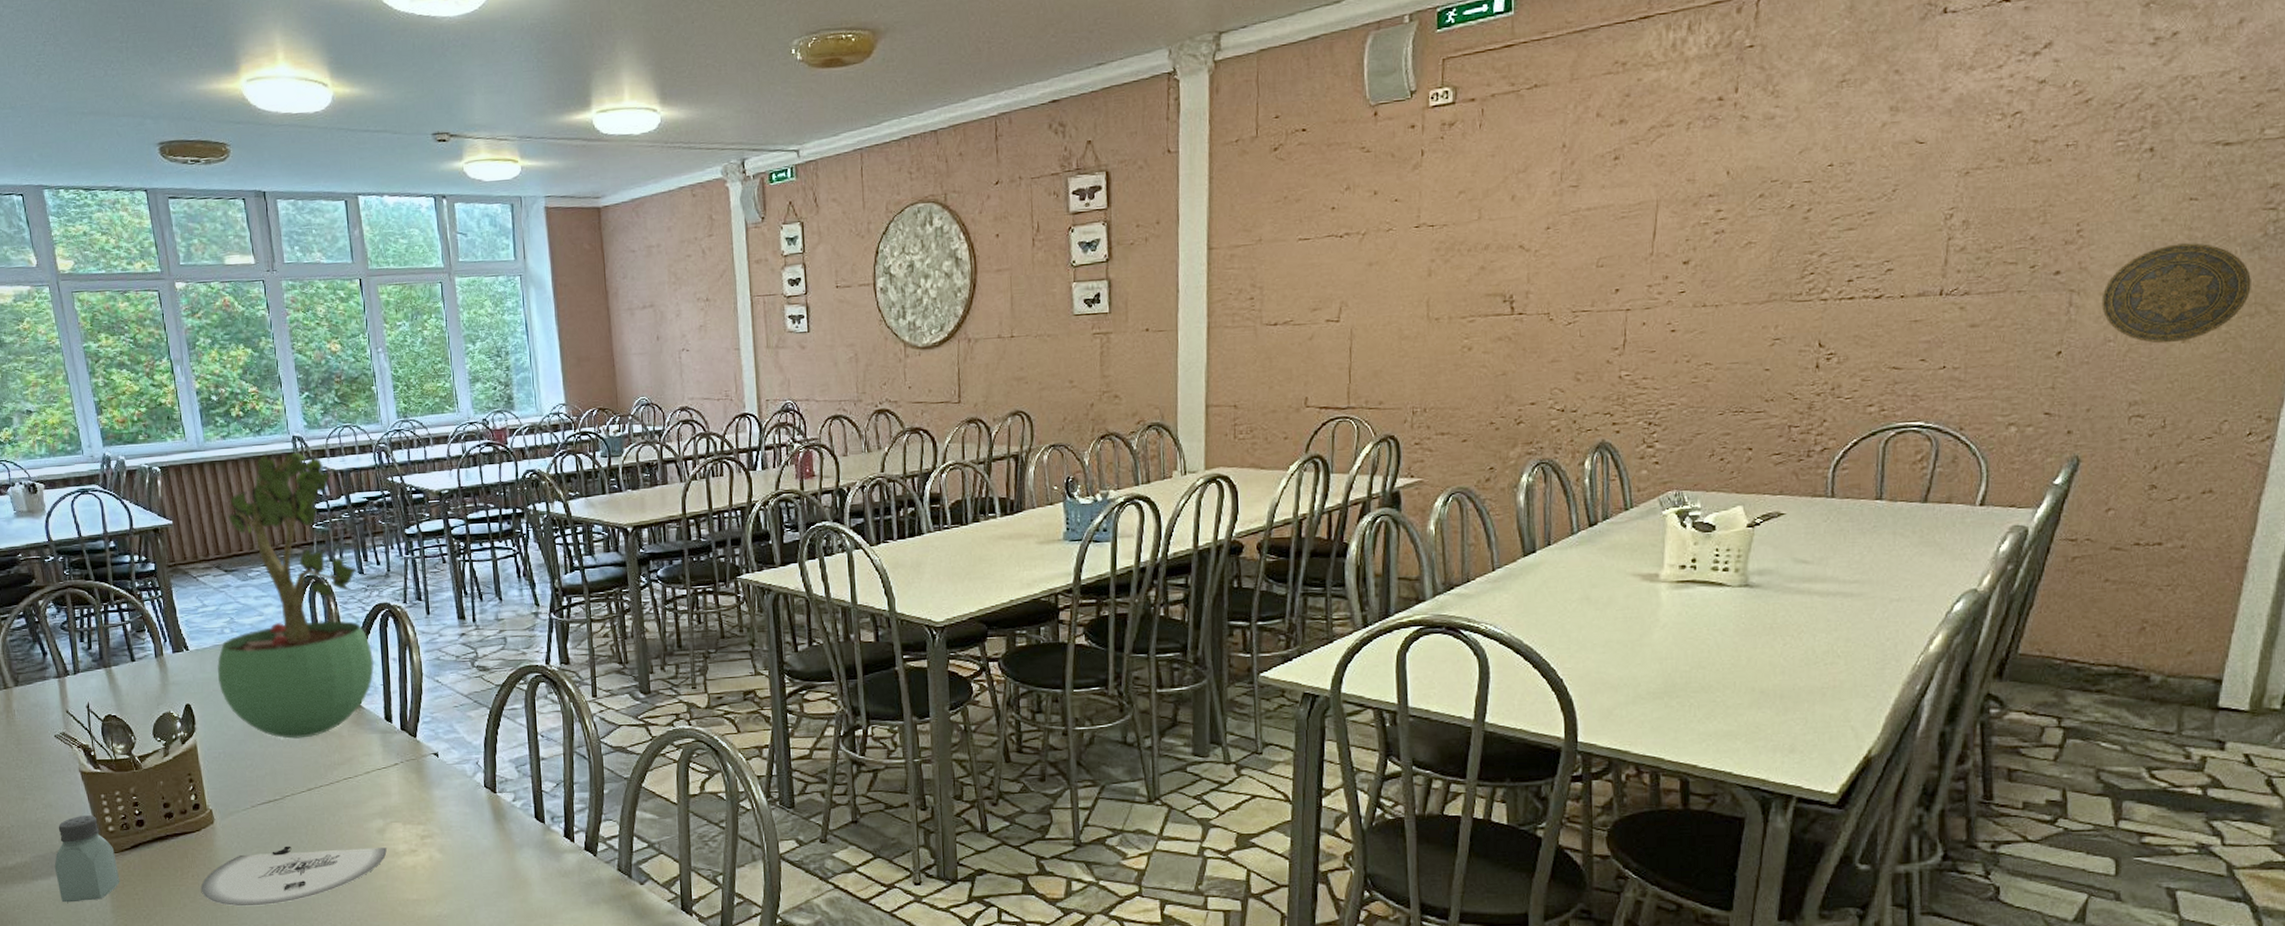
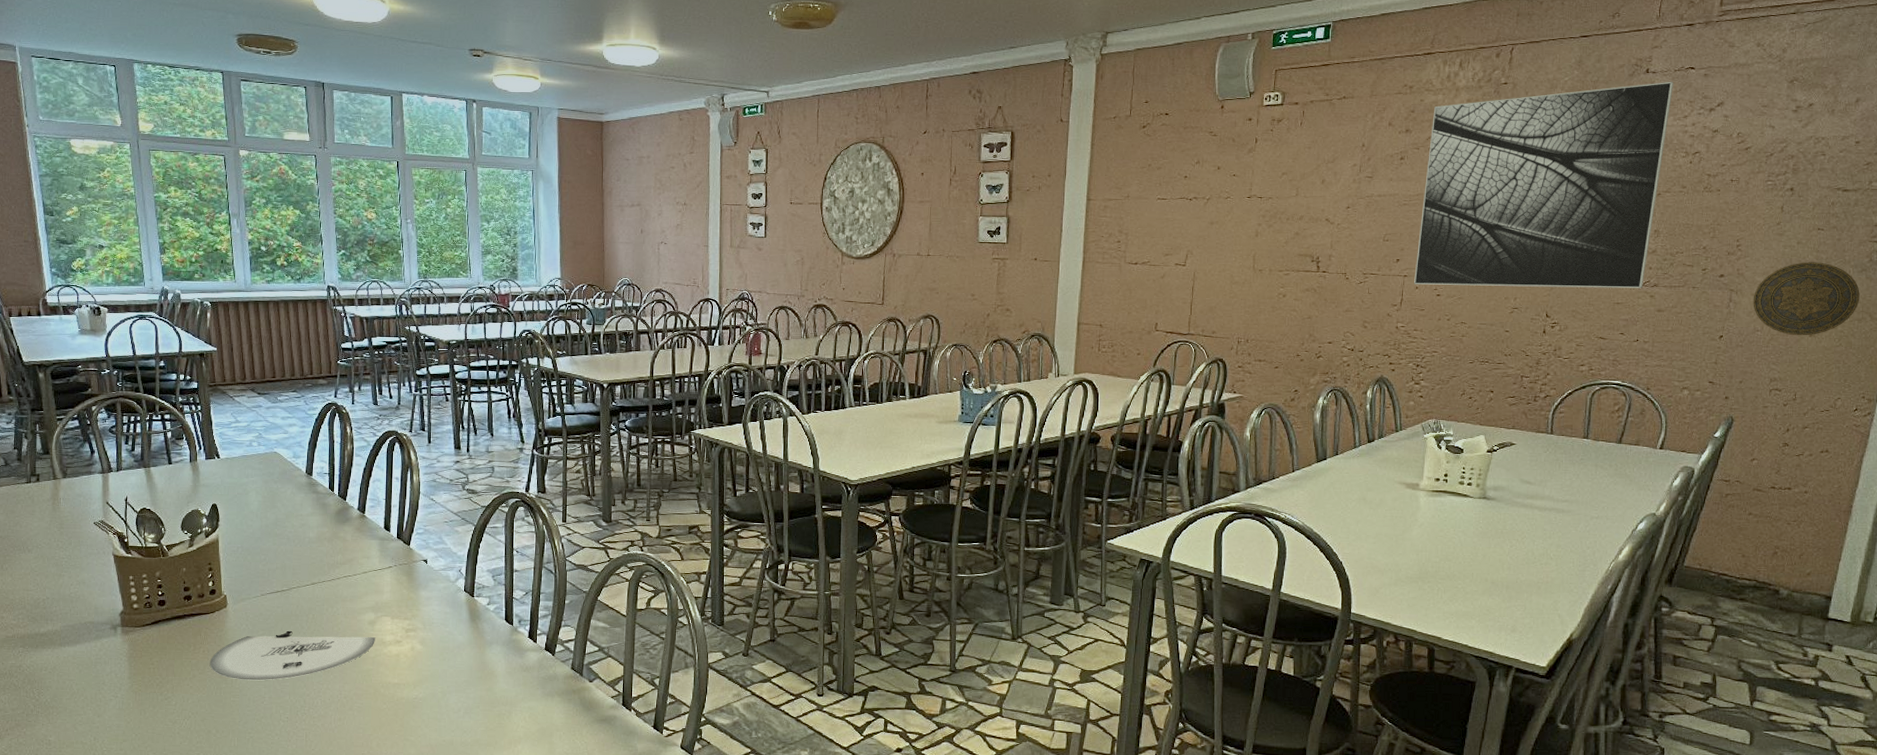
saltshaker: present [54,815,120,903] -> none [81,593,139,668]
potted plant: present [217,452,375,739] -> none [243,297,380,540]
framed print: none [1640,21,1983,319] -> present [1414,81,1674,289]

